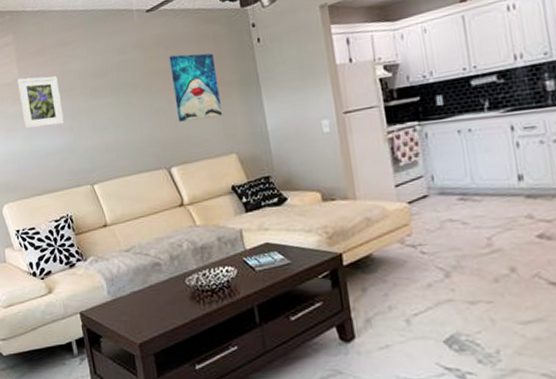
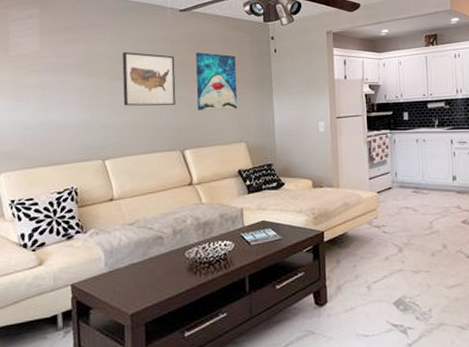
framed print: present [17,76,64,129] -> none [36,51,83,101]
wall art: none [95,63,155,126] -> present [122,52,176,106]

